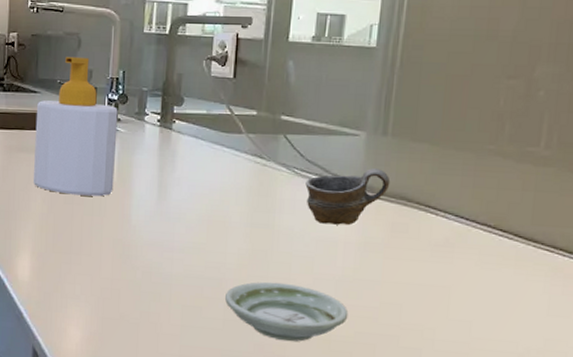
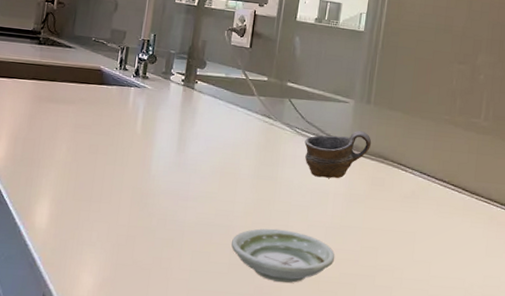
soap bottle: present [34,56,118,197] -> none [60,17,147,148]

